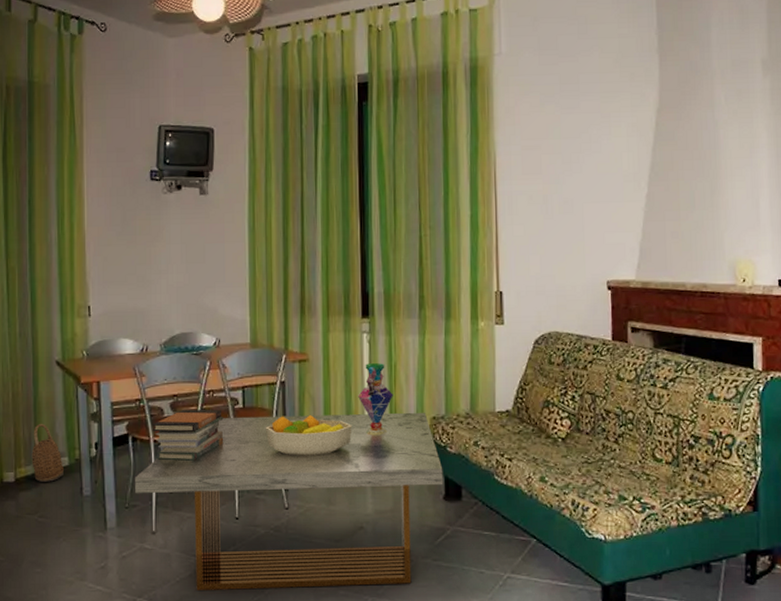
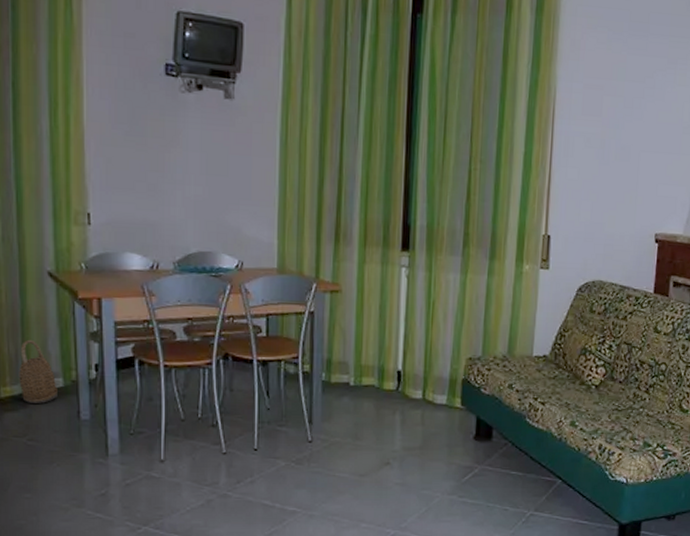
coffee table: present [135,412,444,590] -> none [142,345,476,521]
book stack: present [152,409,224,461] -> none [162,334,244,388]
fruit bowl: present [265,415,353,456] -> none [290,347,385,390]
vase: present [358,363,393,436] -> none [392,299,430,373]

